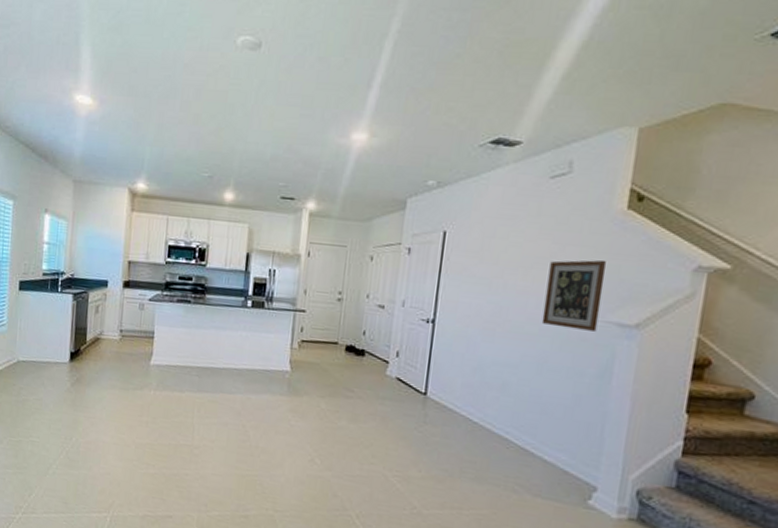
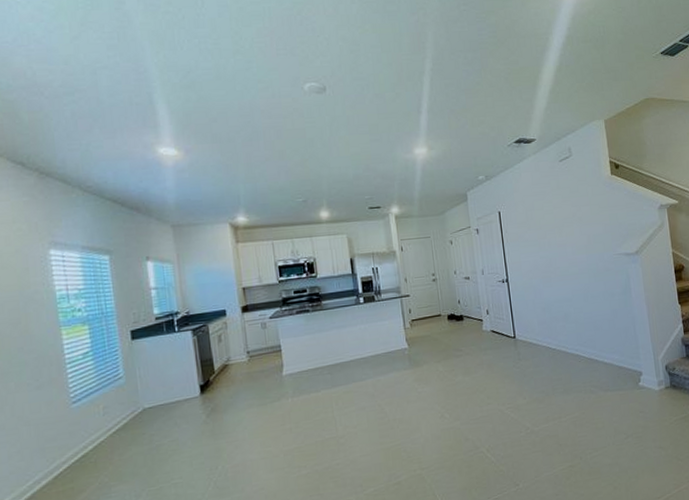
wall art: present [541,259,607,331] -> none [574,212,614,265]

